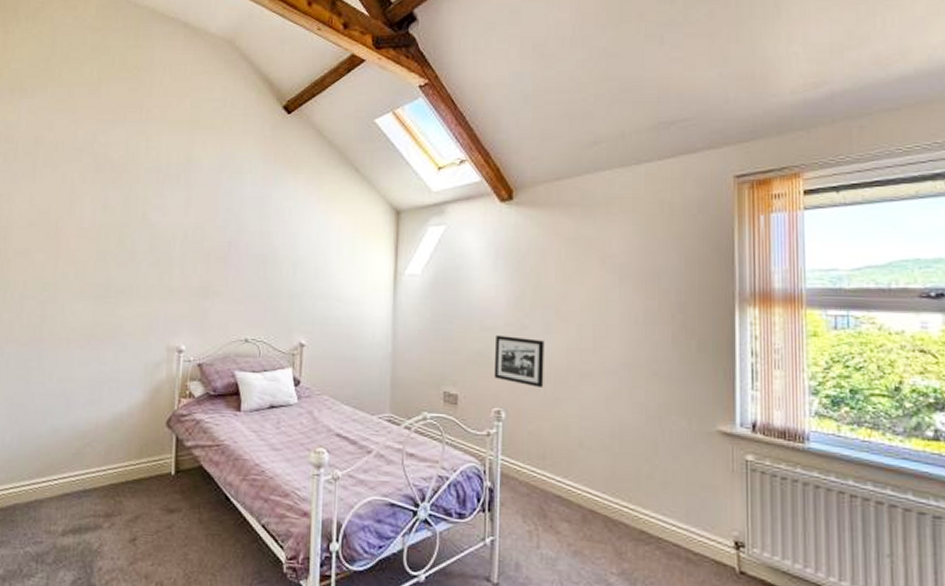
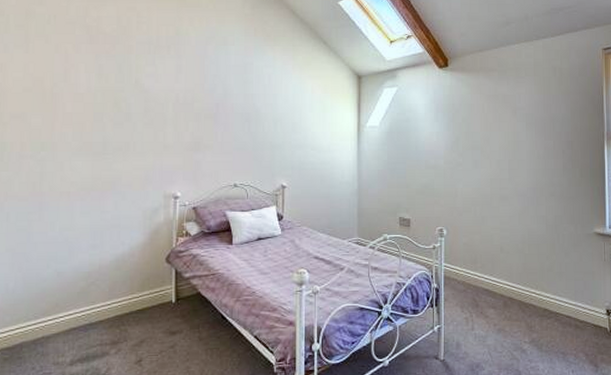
picture frame: present [493,335,544,389] -> none [437,171,474,210]

